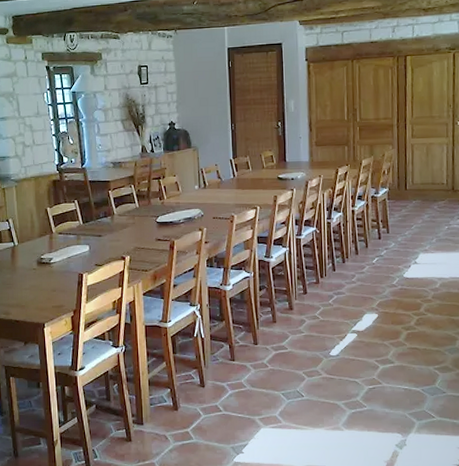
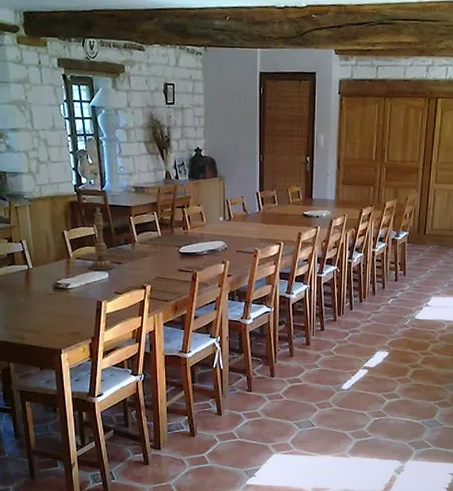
candlestick: none [70,183,96,244] -> present [88,206,116,271]

